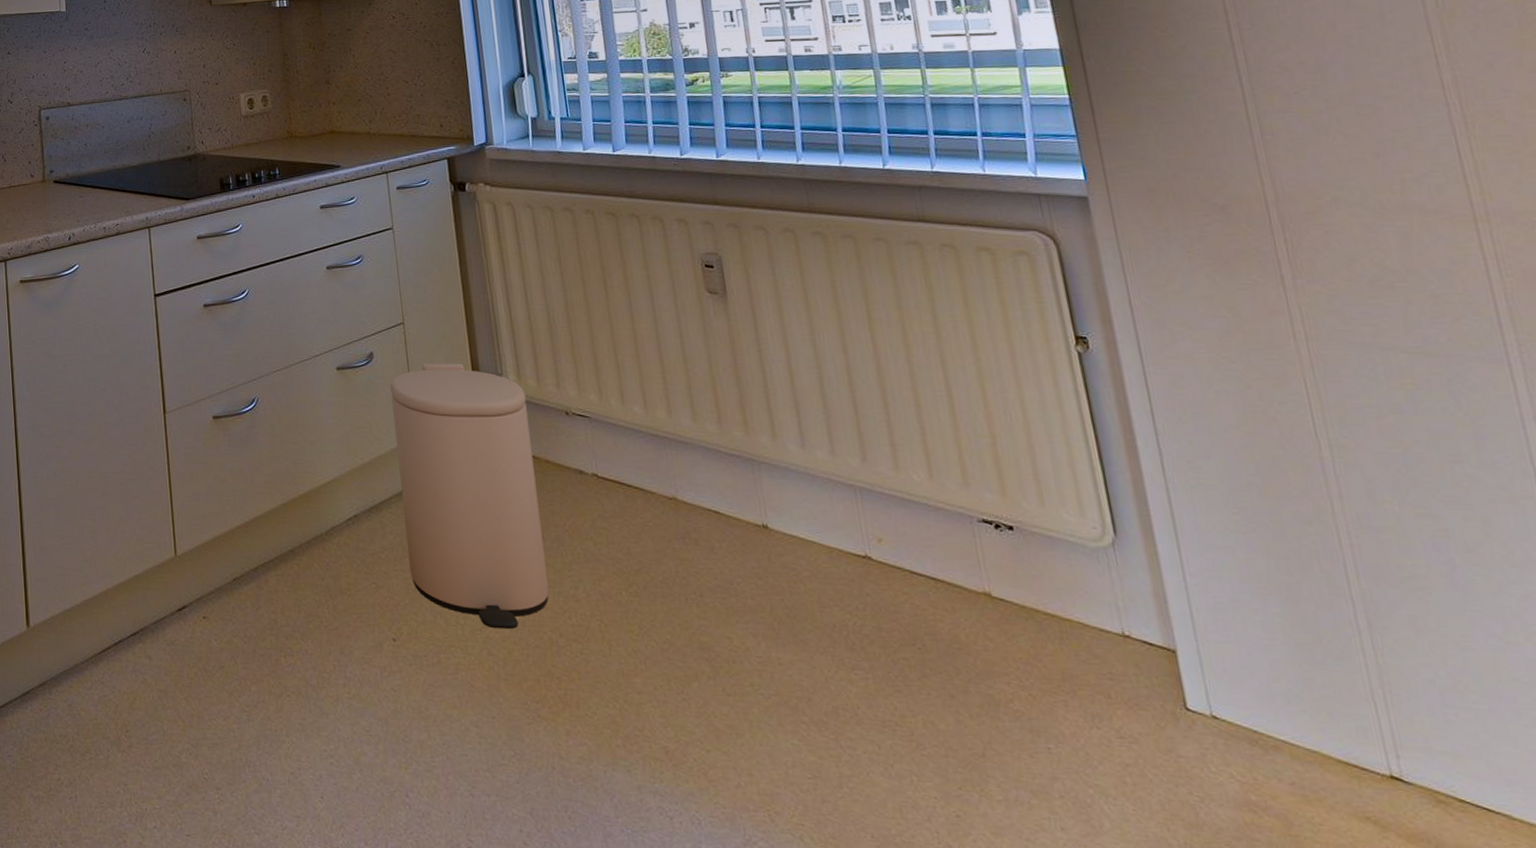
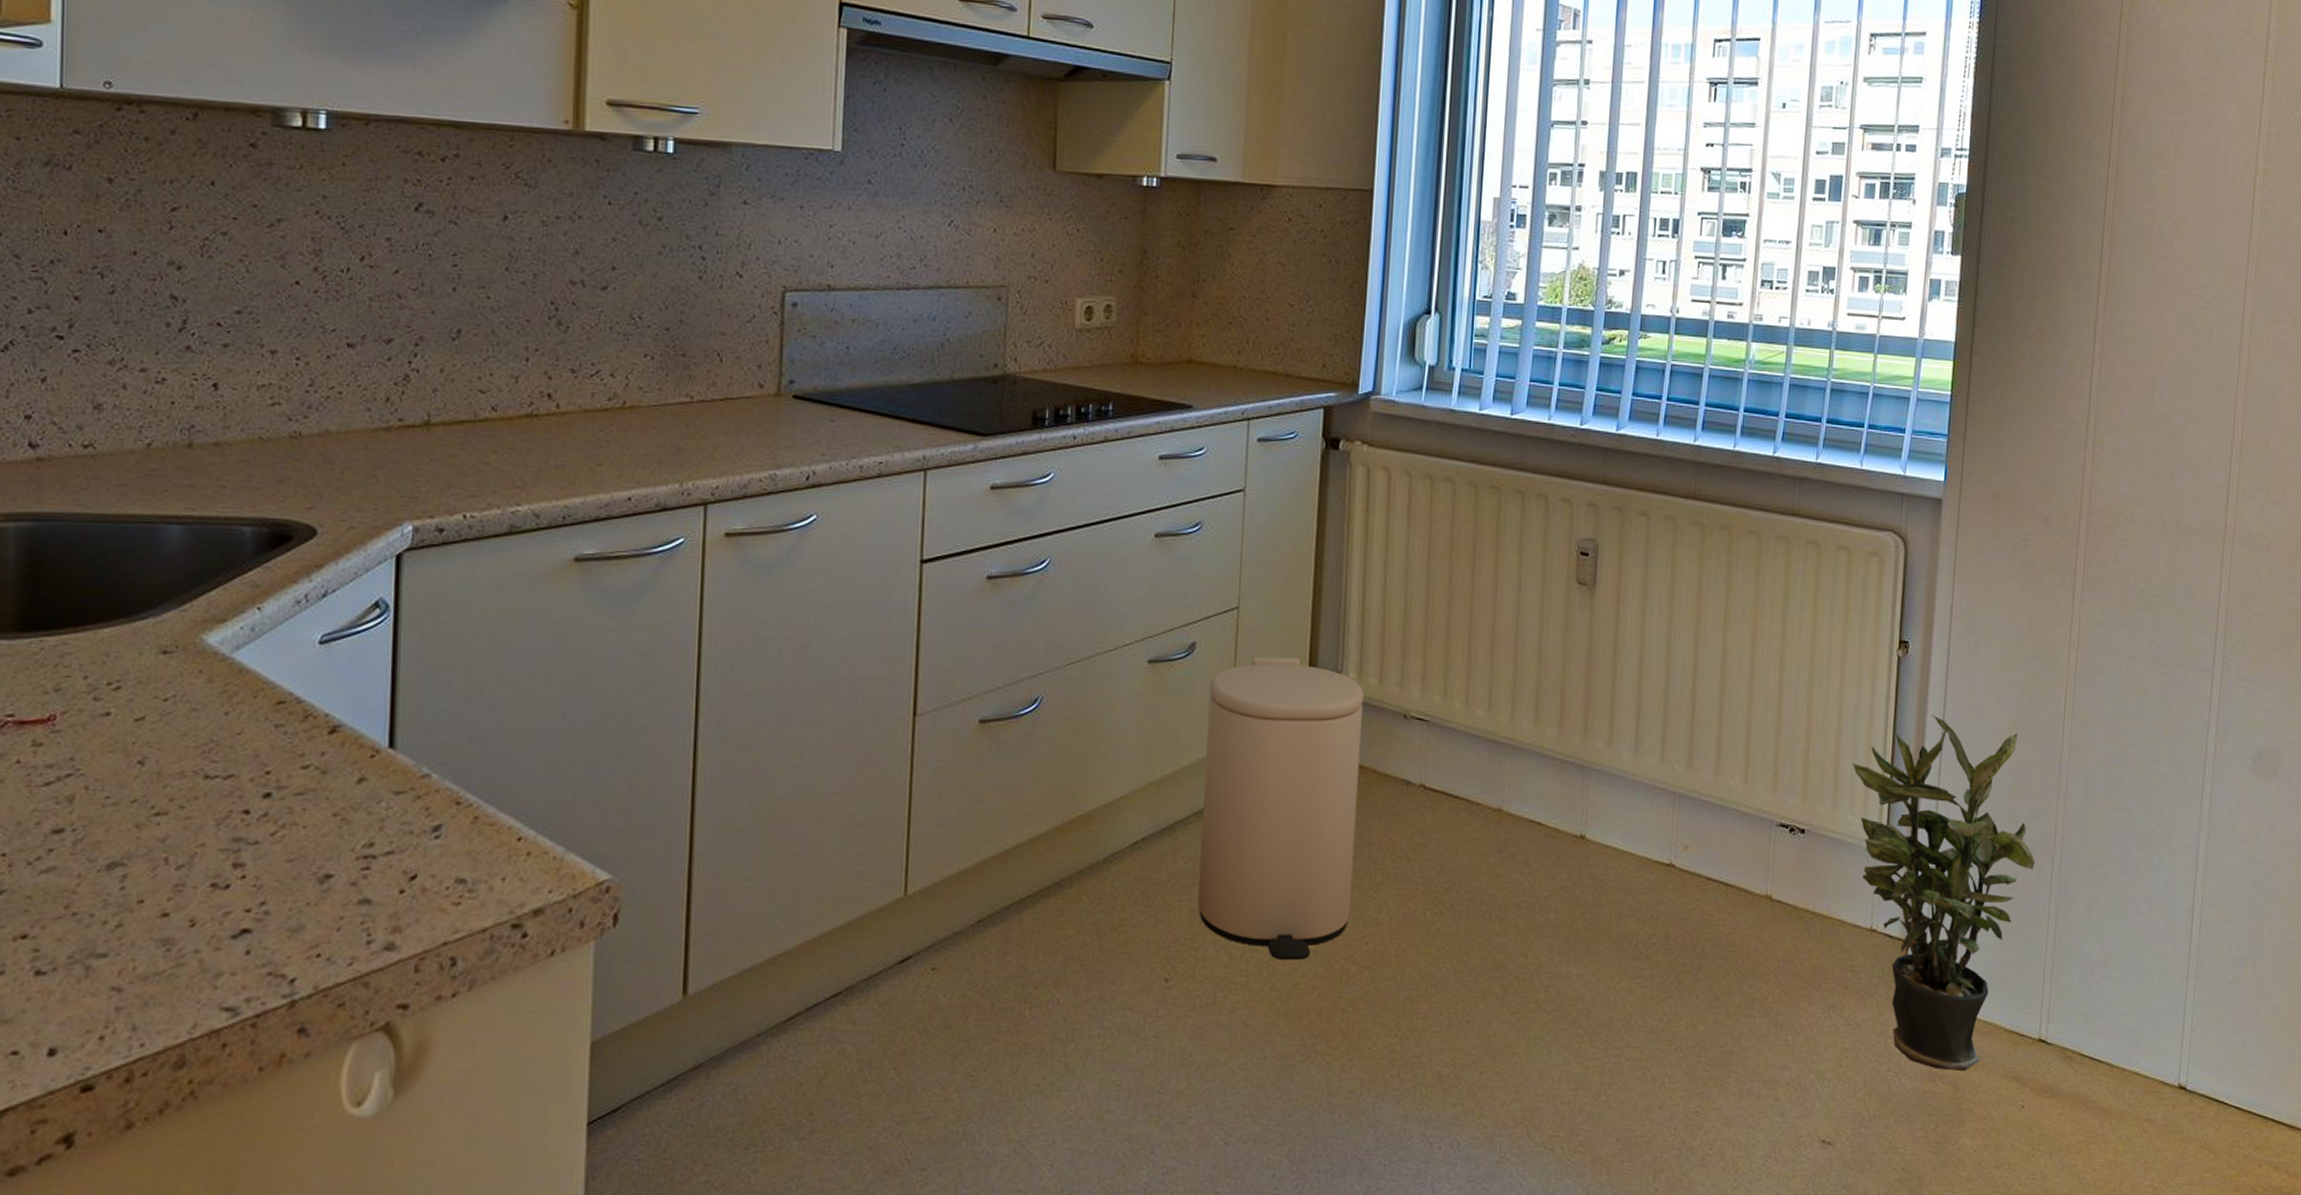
potted plant: none [1052,411,1322,805] -> present [1852,715,2035,1072]

